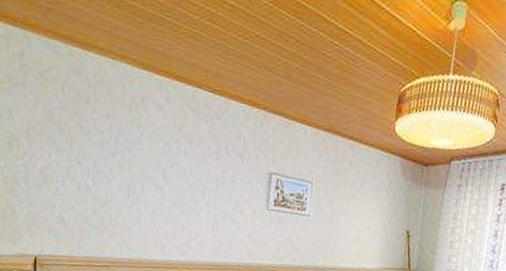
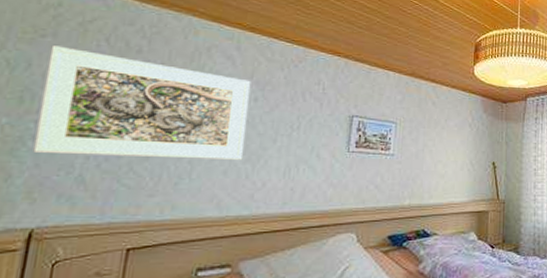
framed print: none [23,95,181,211] -> present [33,45,251,160]

